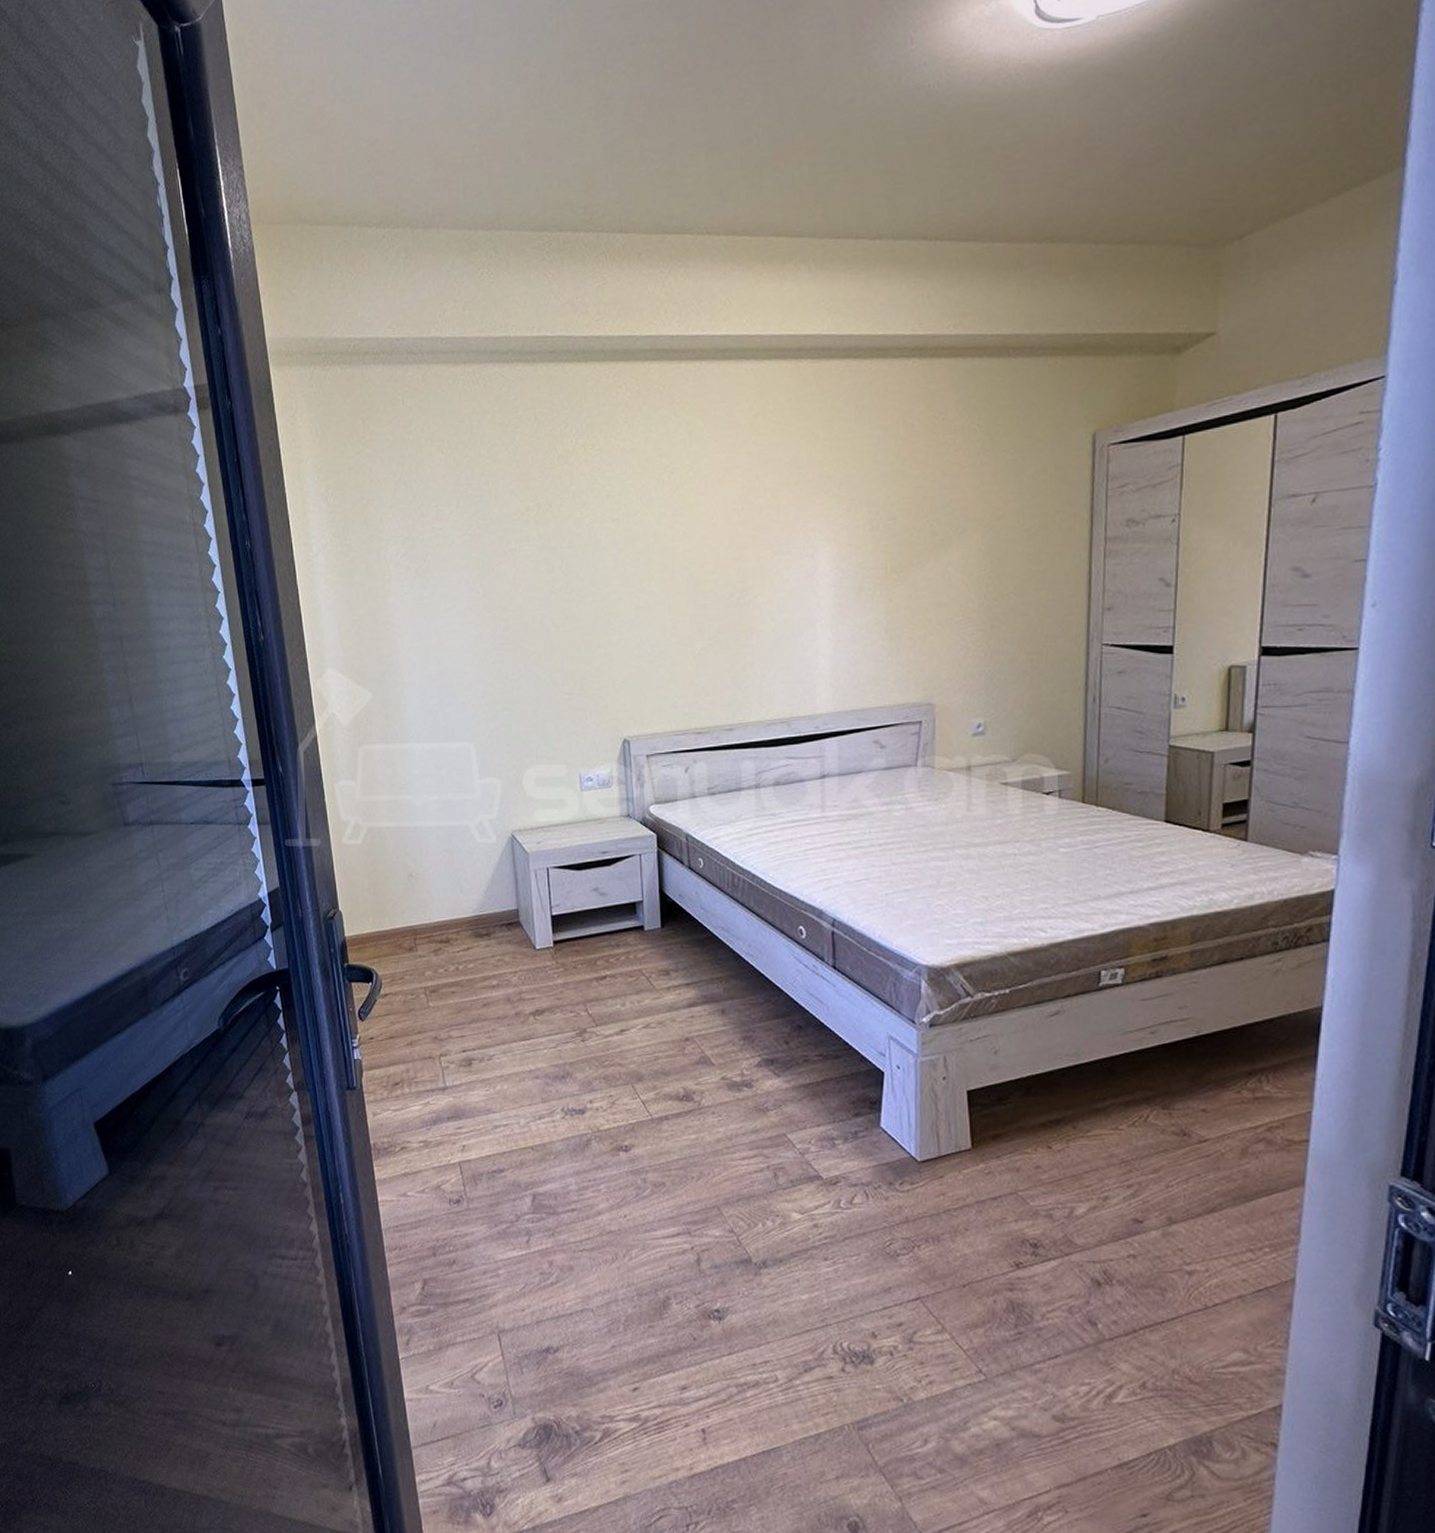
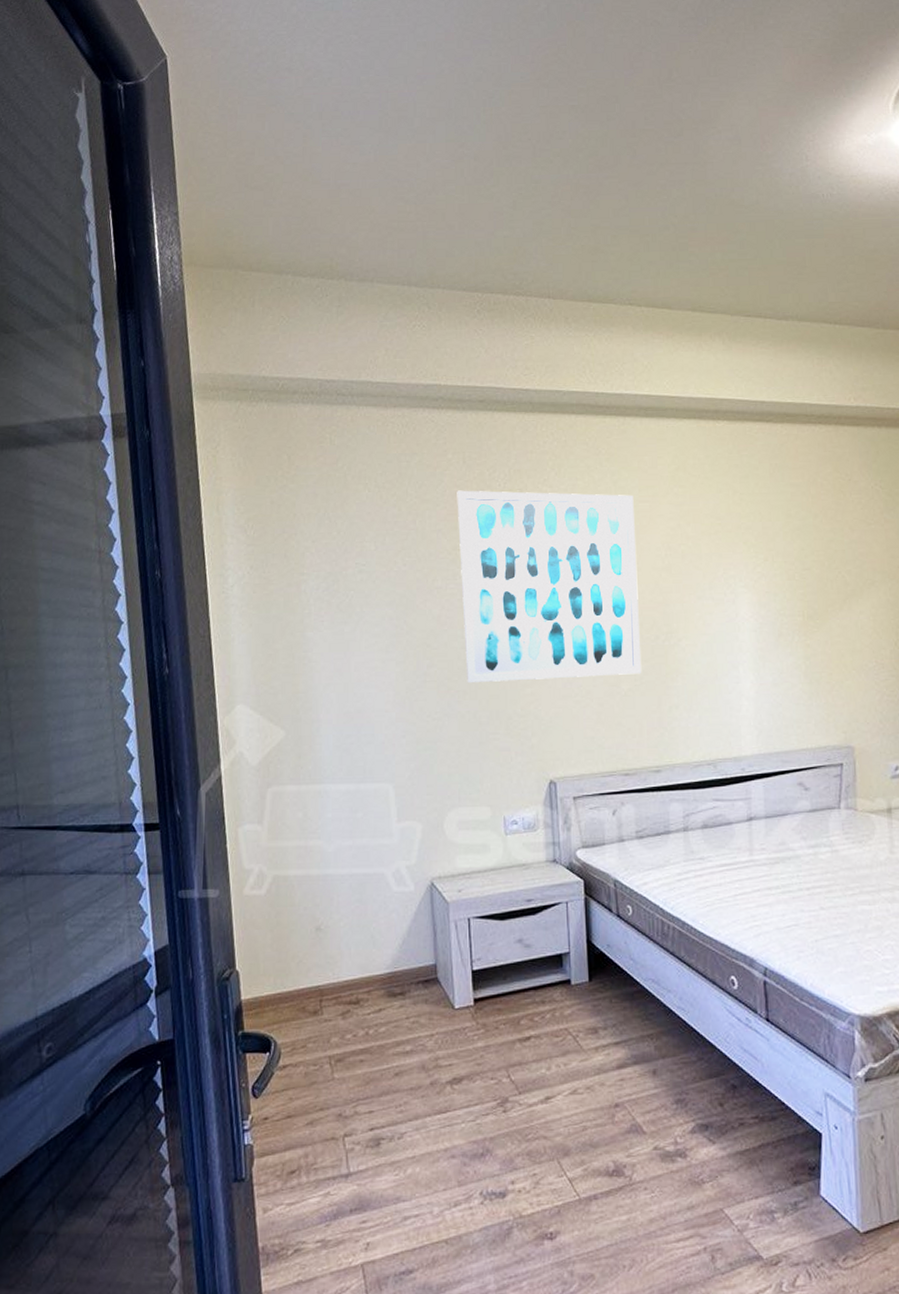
wall art: none [529,445,716,645] -> present [457,490,642,684]

